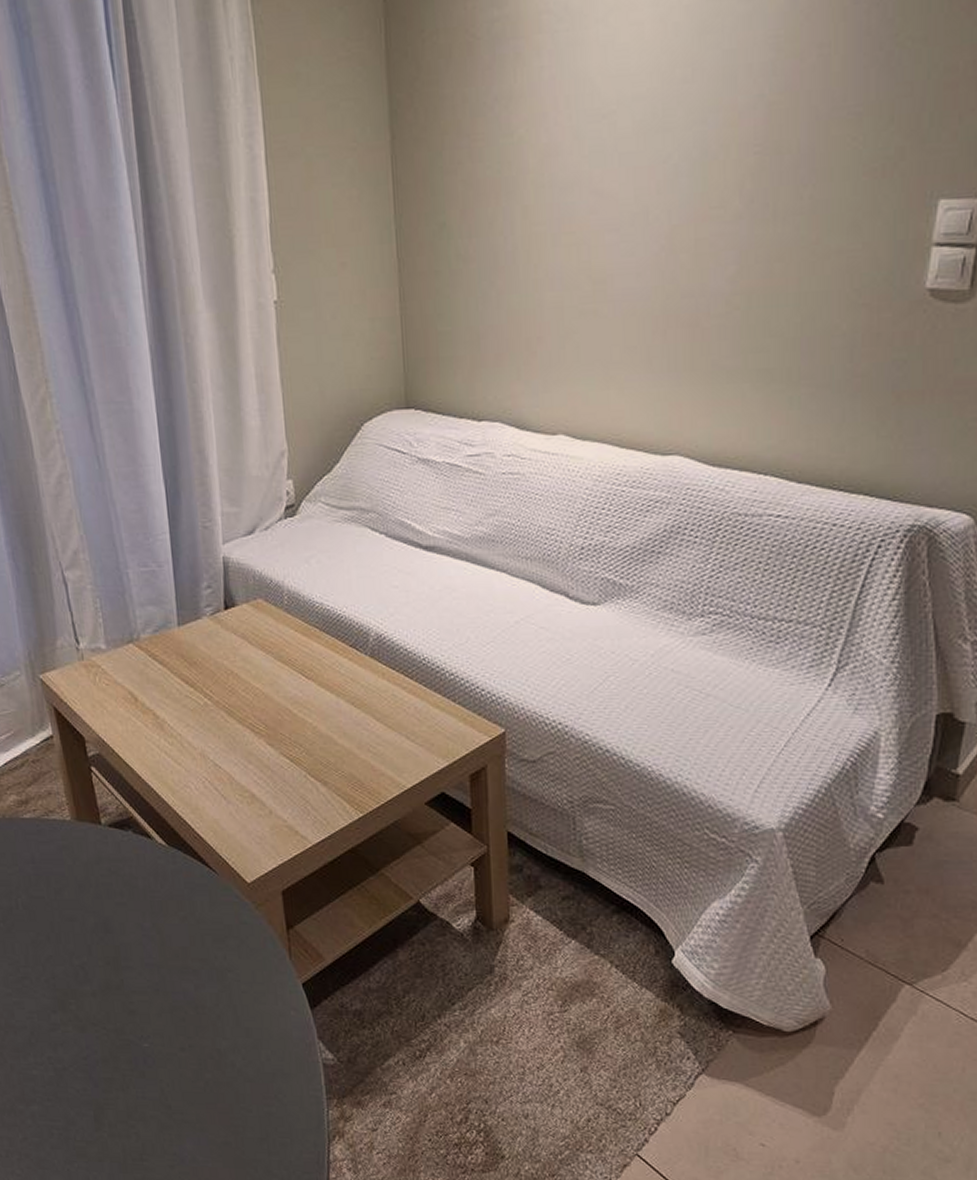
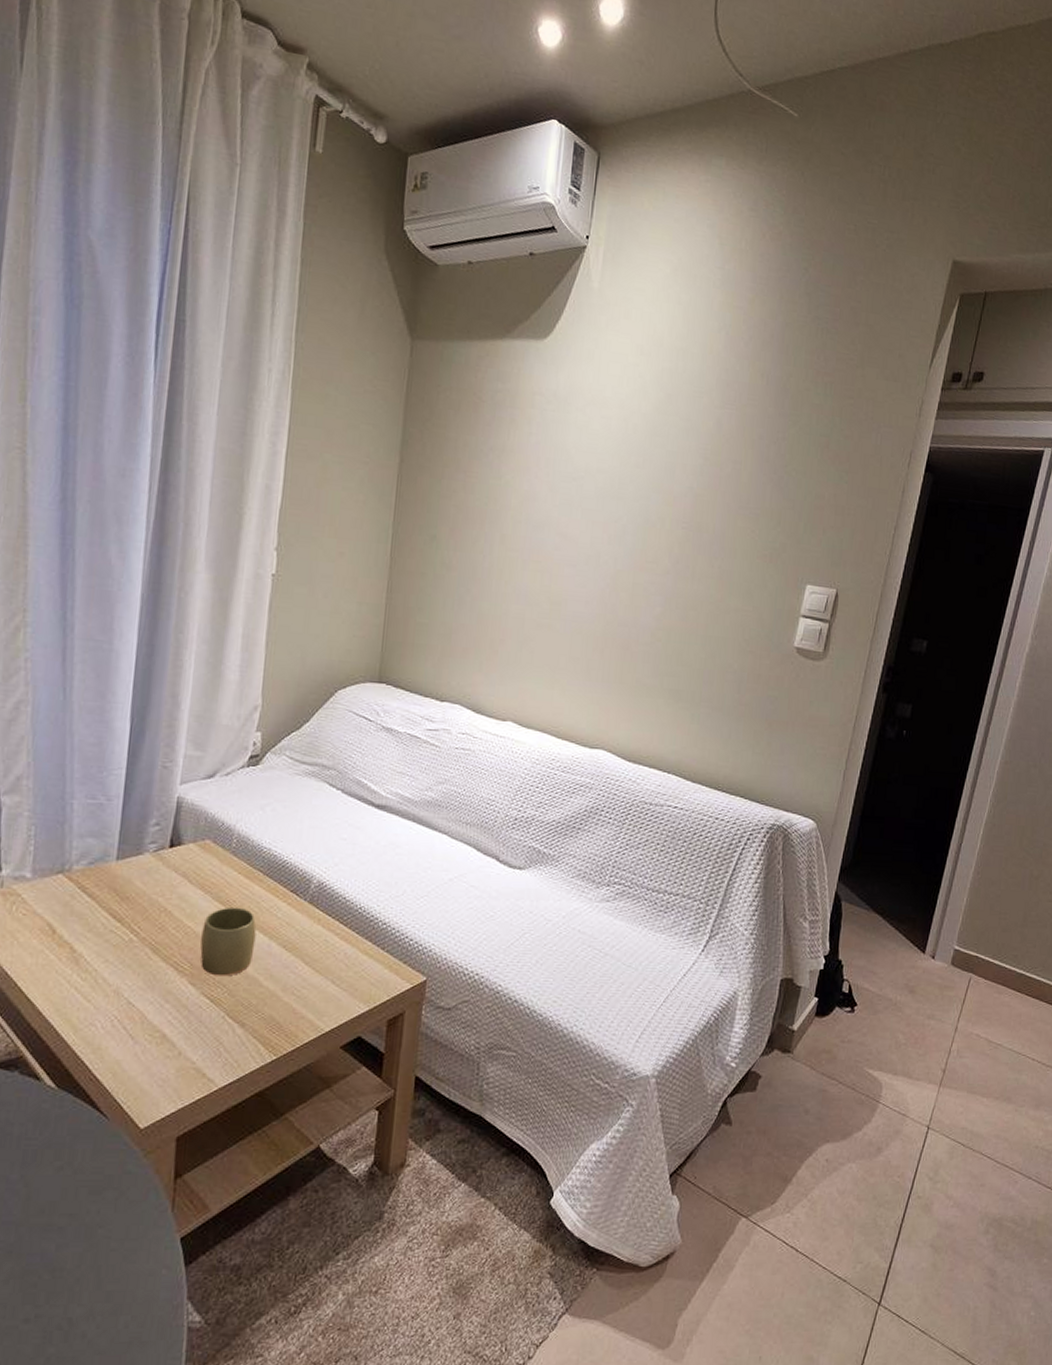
mug: none [270,665,324,736] -> present [200,906,257,977]

